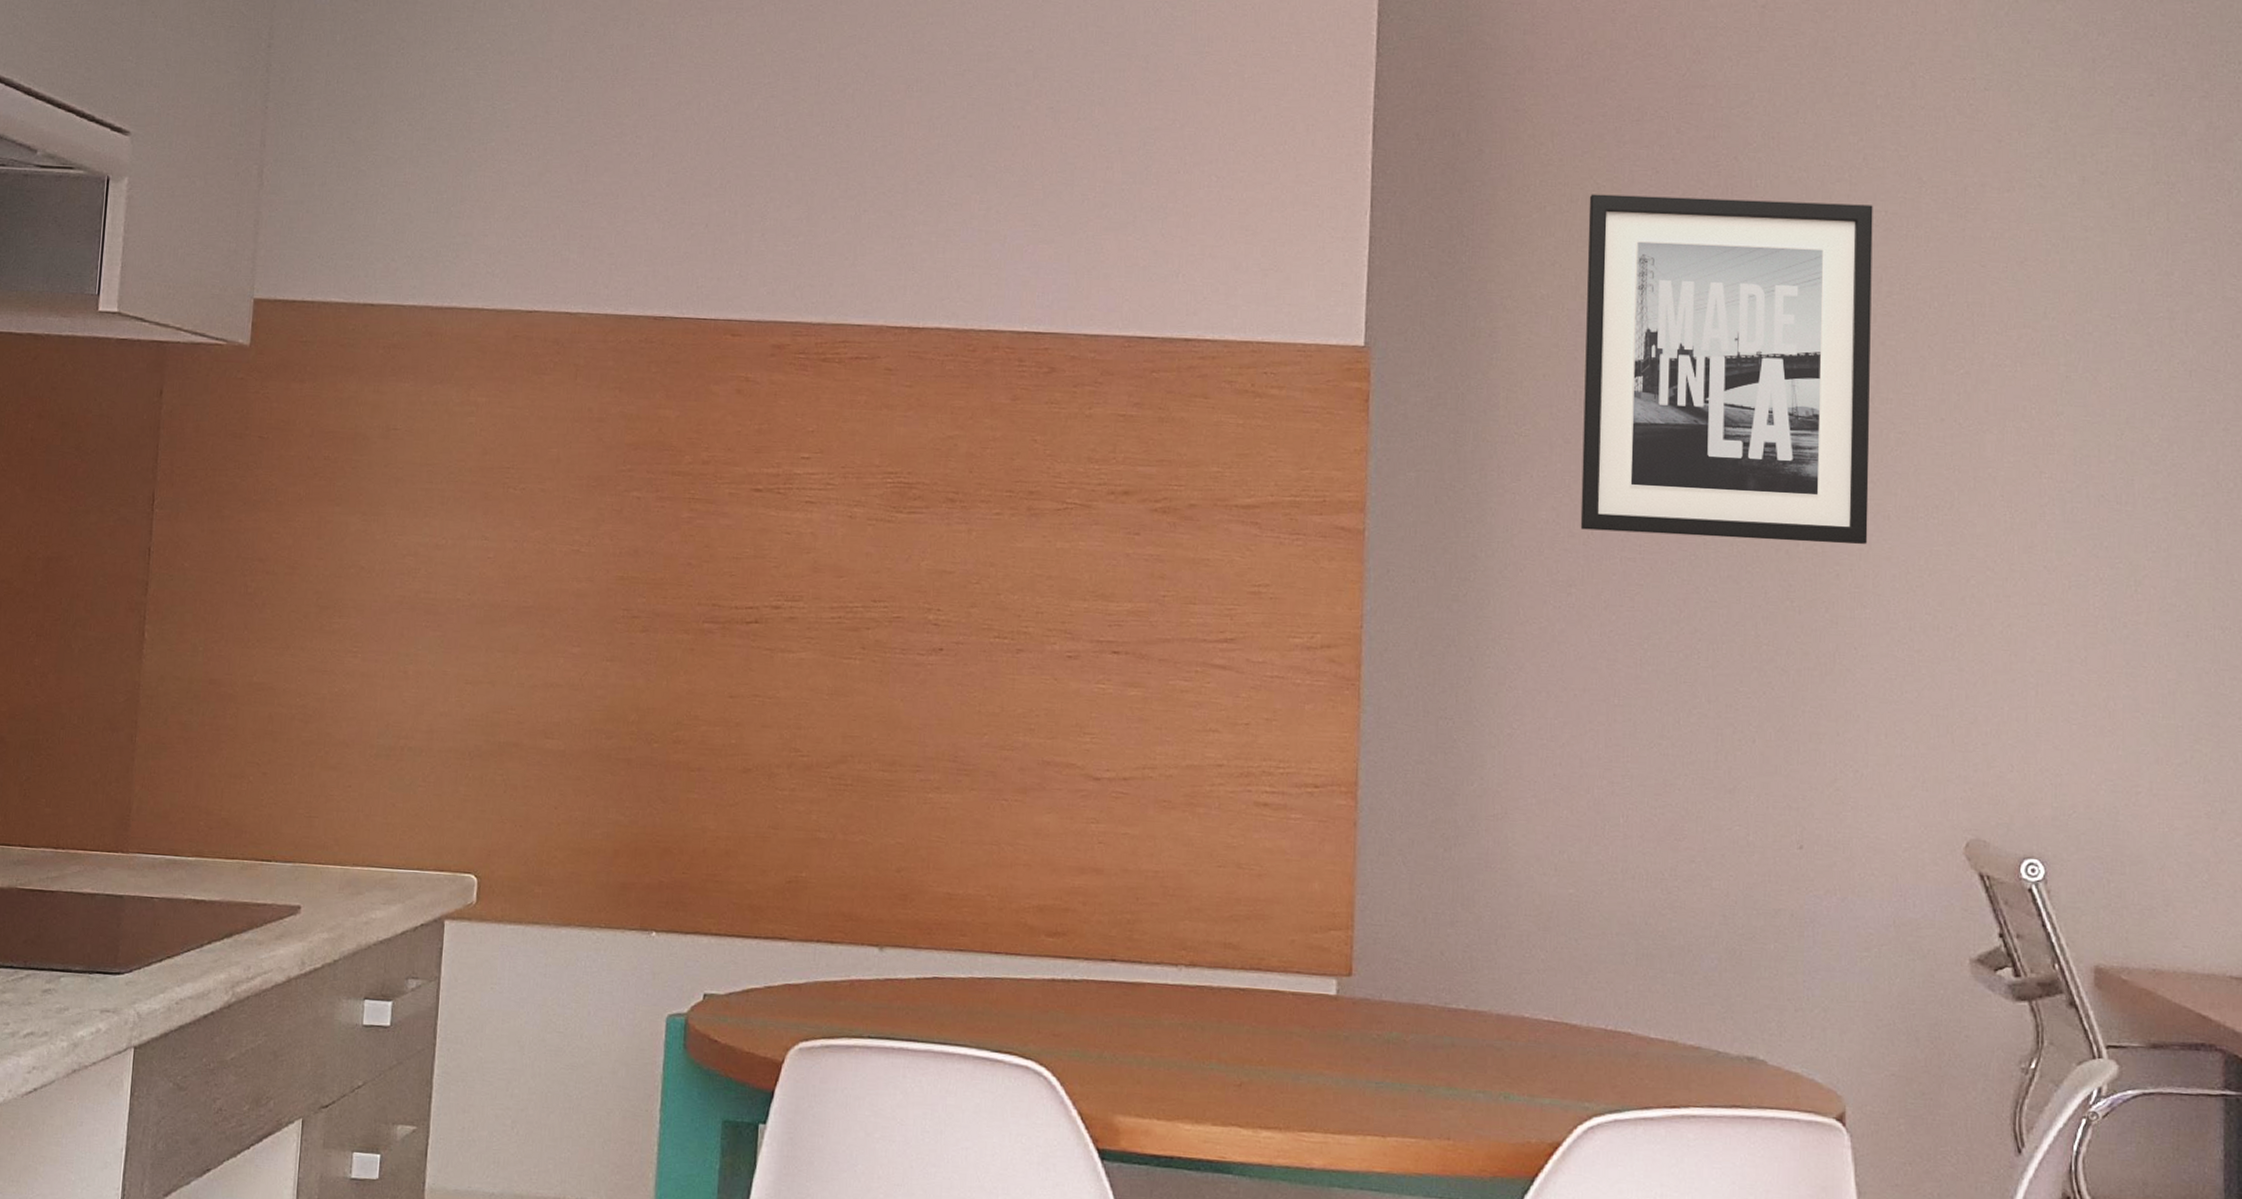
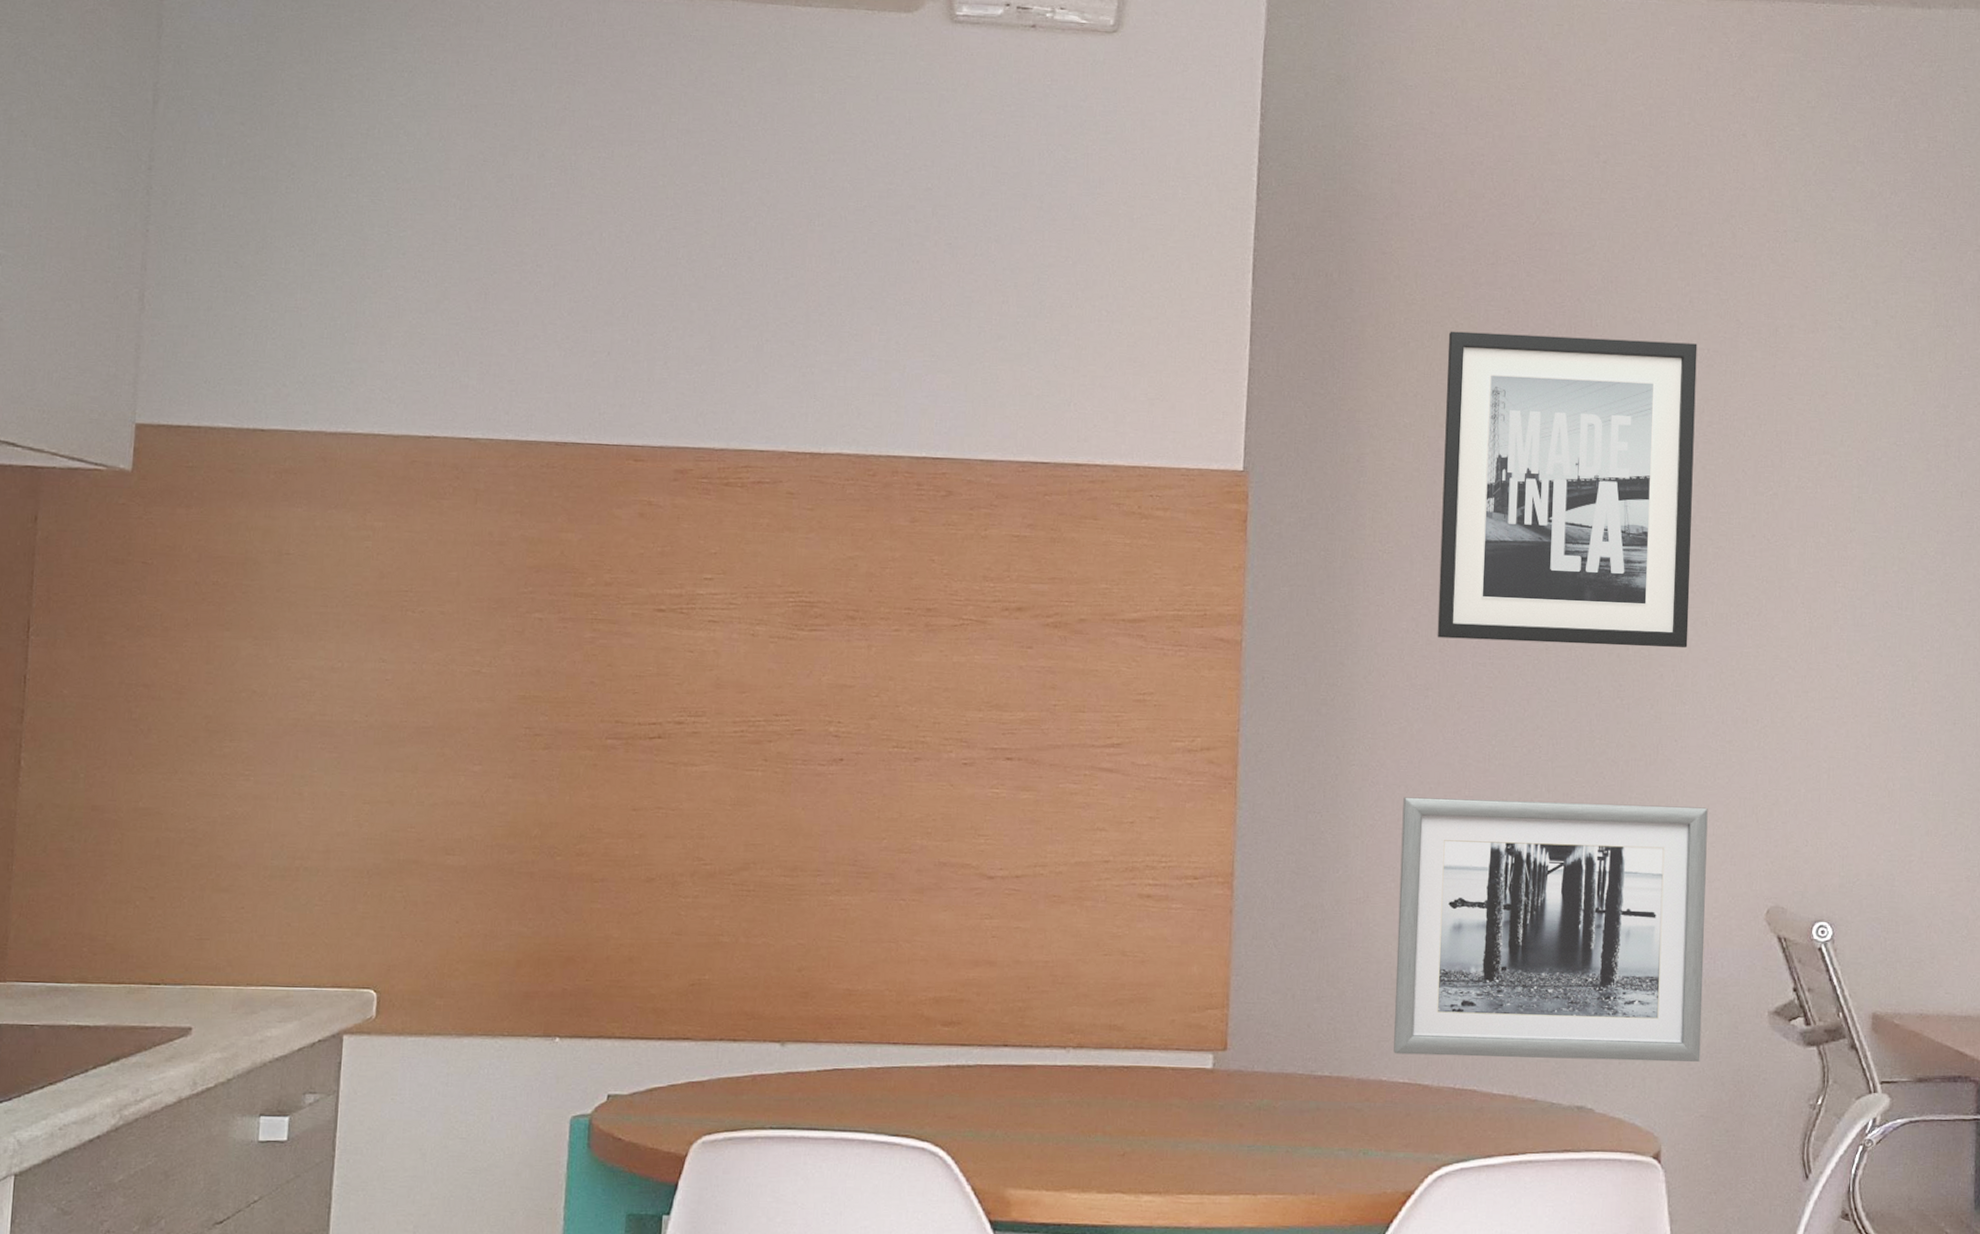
wall art: none [1536,704,1894,1013] -> present [1393,797,1708,1063]

